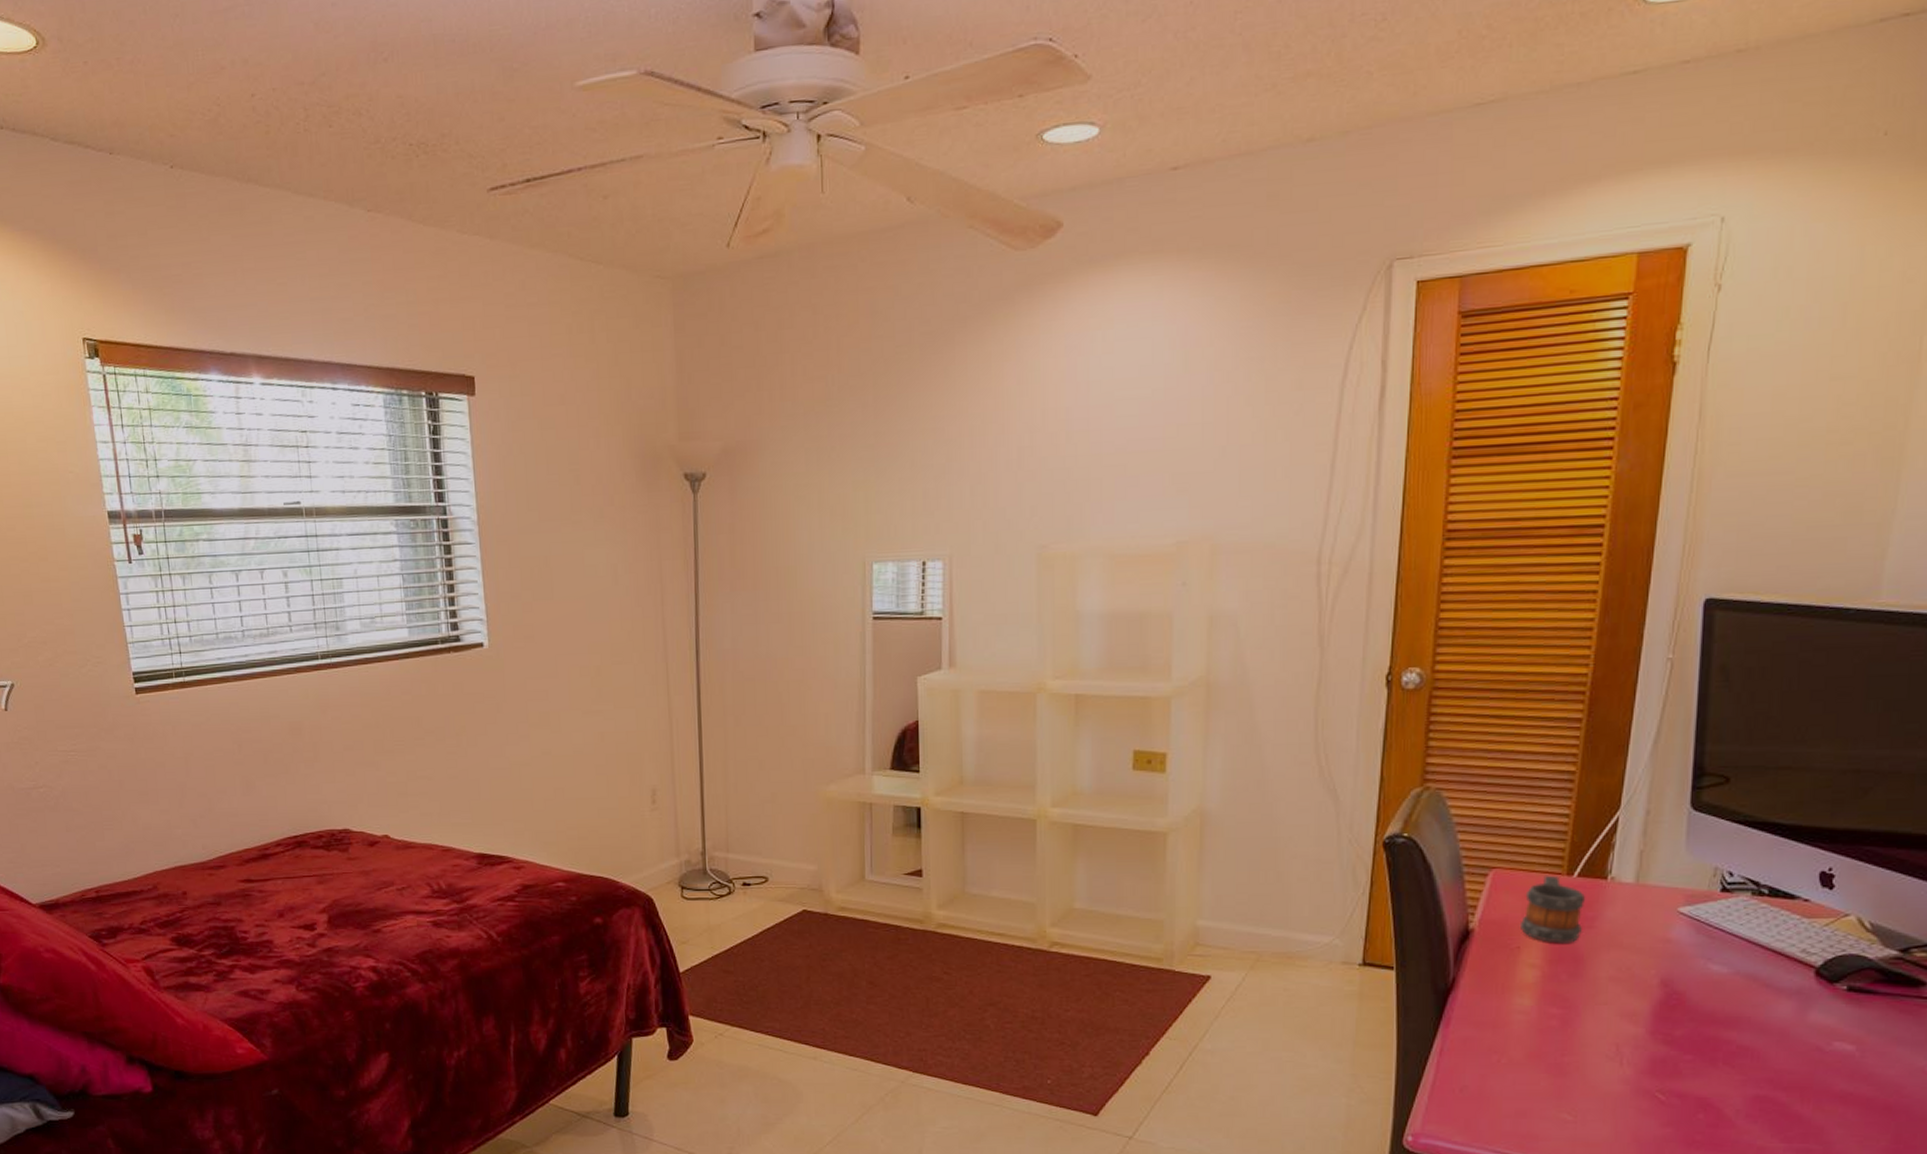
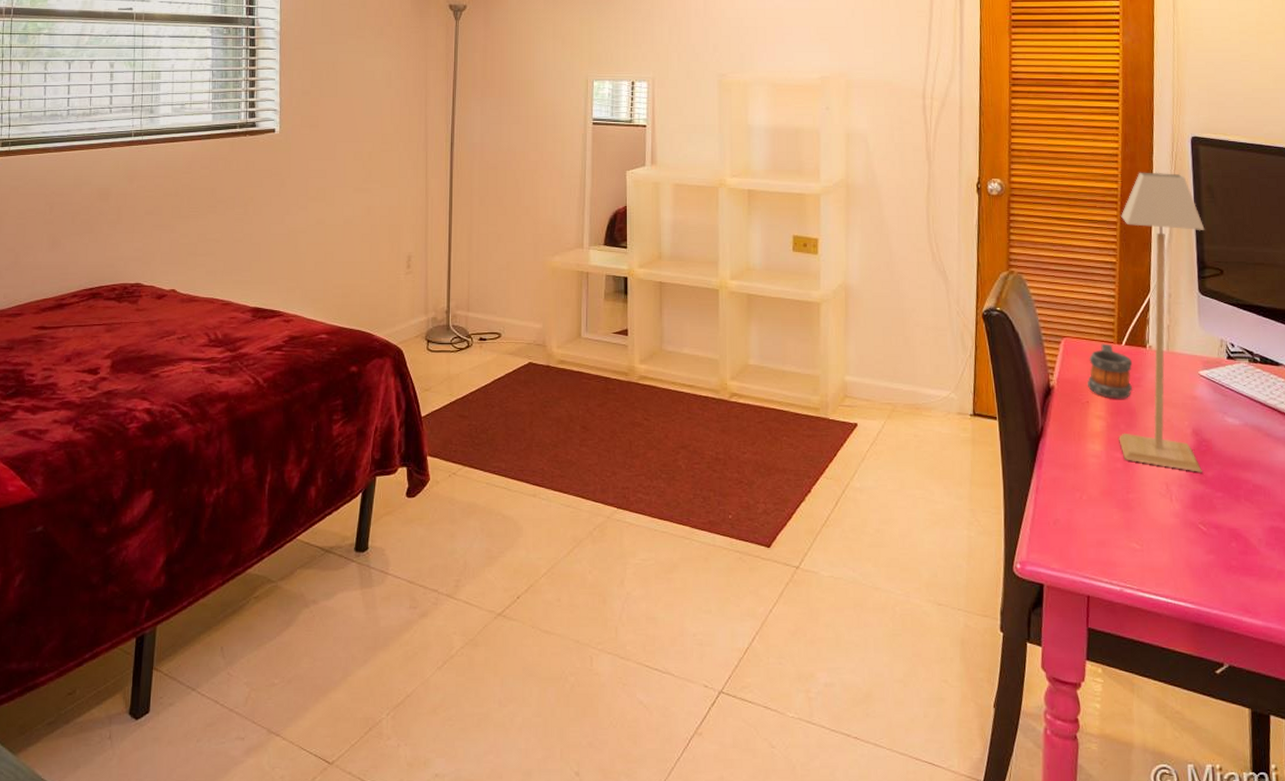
table lamp: none [1557,649,1710,1031] -> present [1119,172,1205,472]

